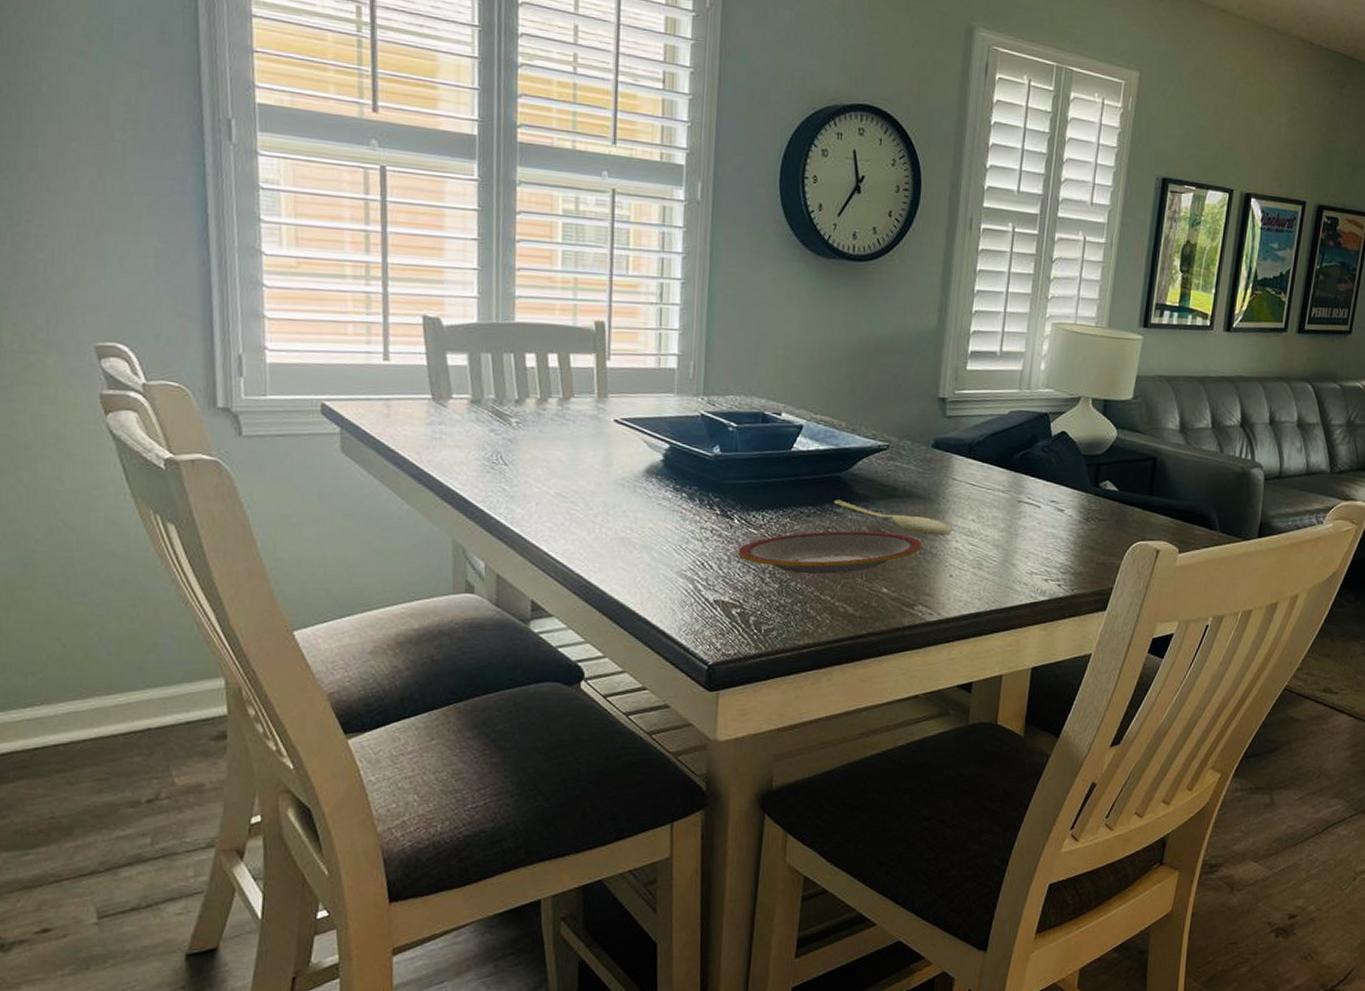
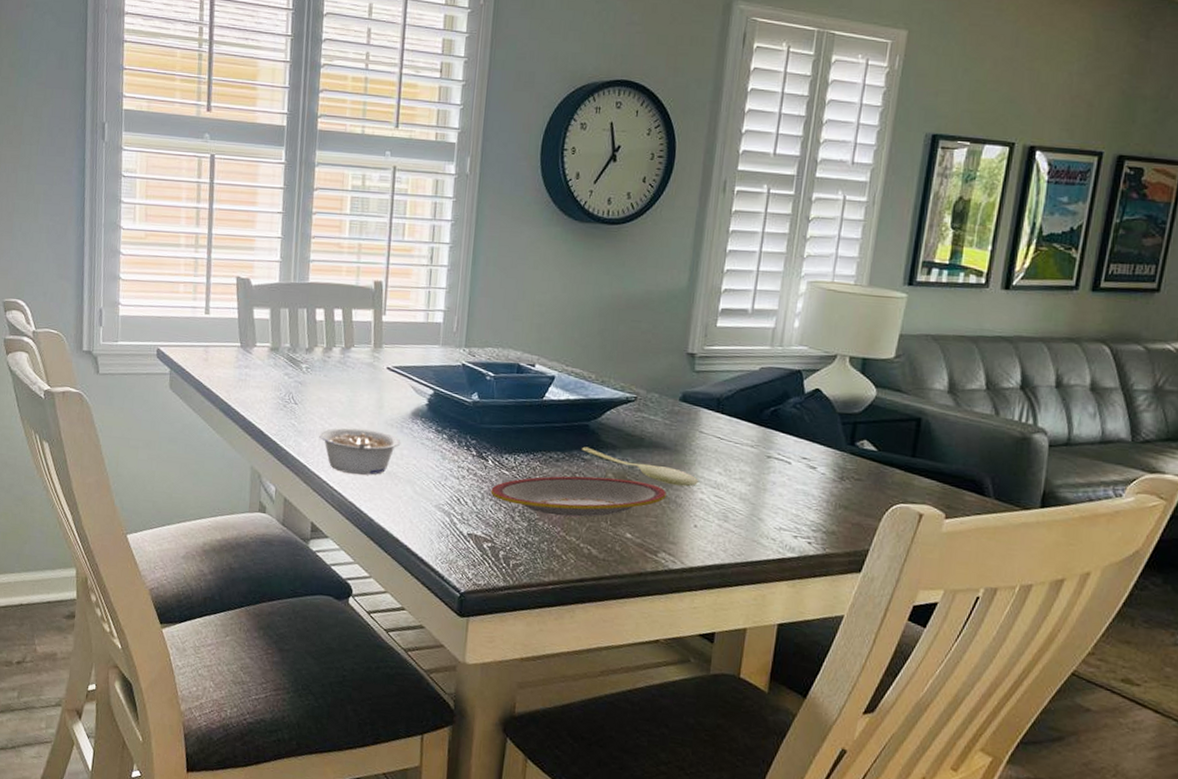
legume: none [536,490,635,543] -> present [319,427,401,476]

